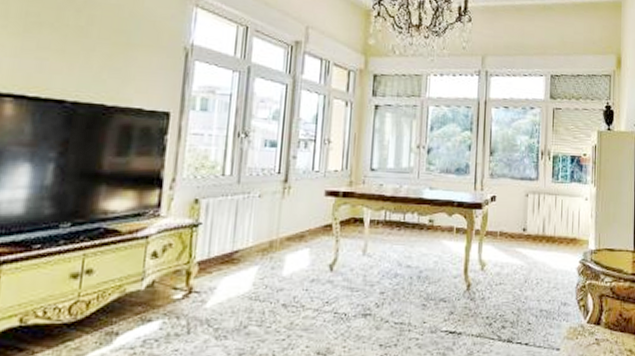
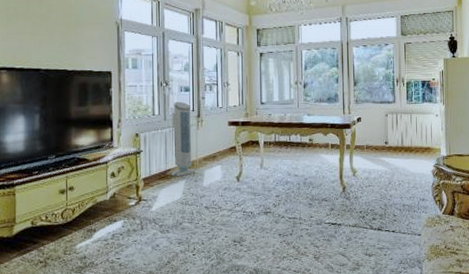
air purifier: none [239,159,276,261] -> present [172,101,195,176]

